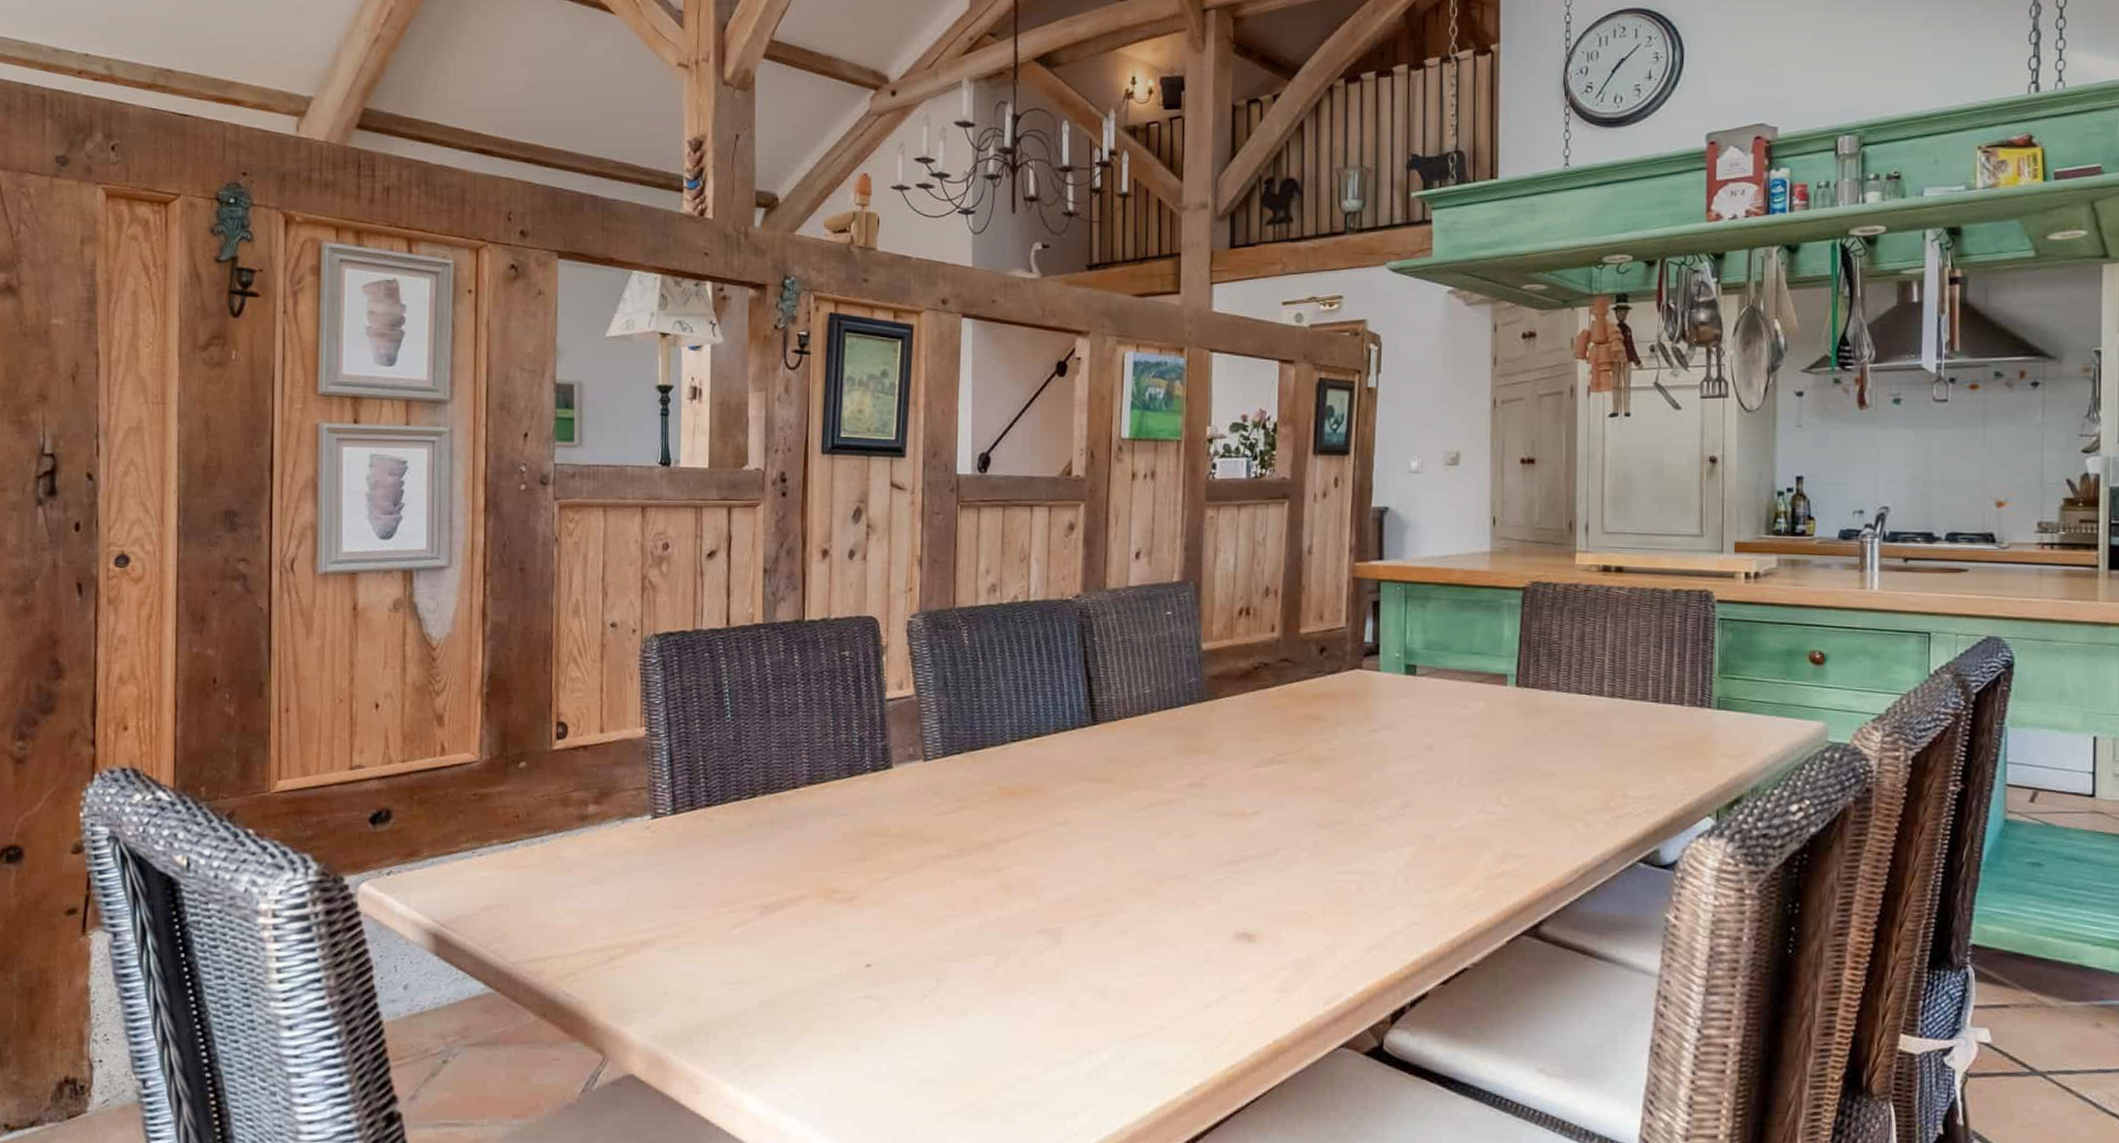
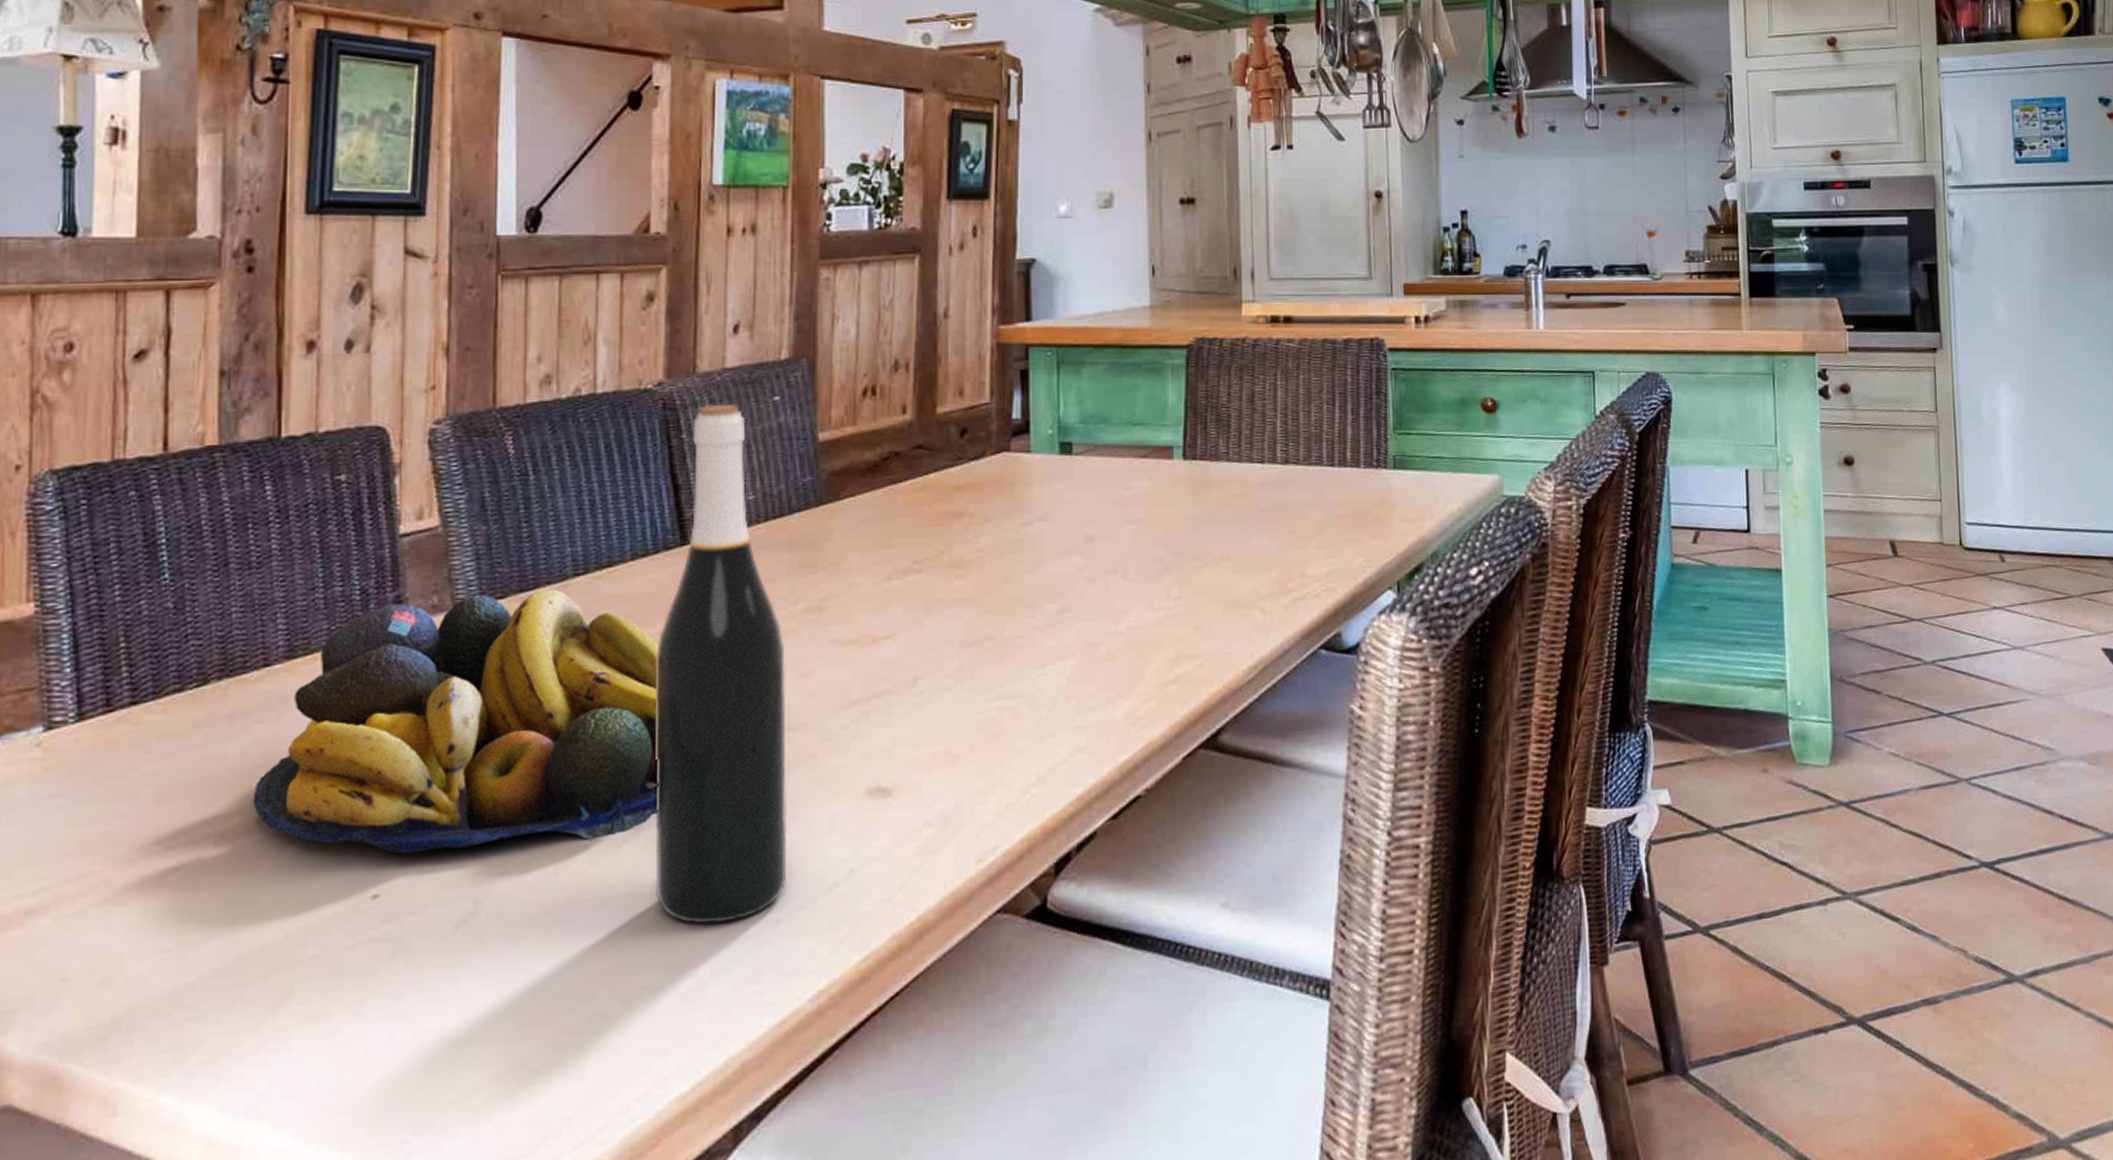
fruit bowl: none [786,749,1075,946] -> present [253,589,660,854]
wine bottle: none [1068,615,1173,1023] -> present [654,405,788,924]

